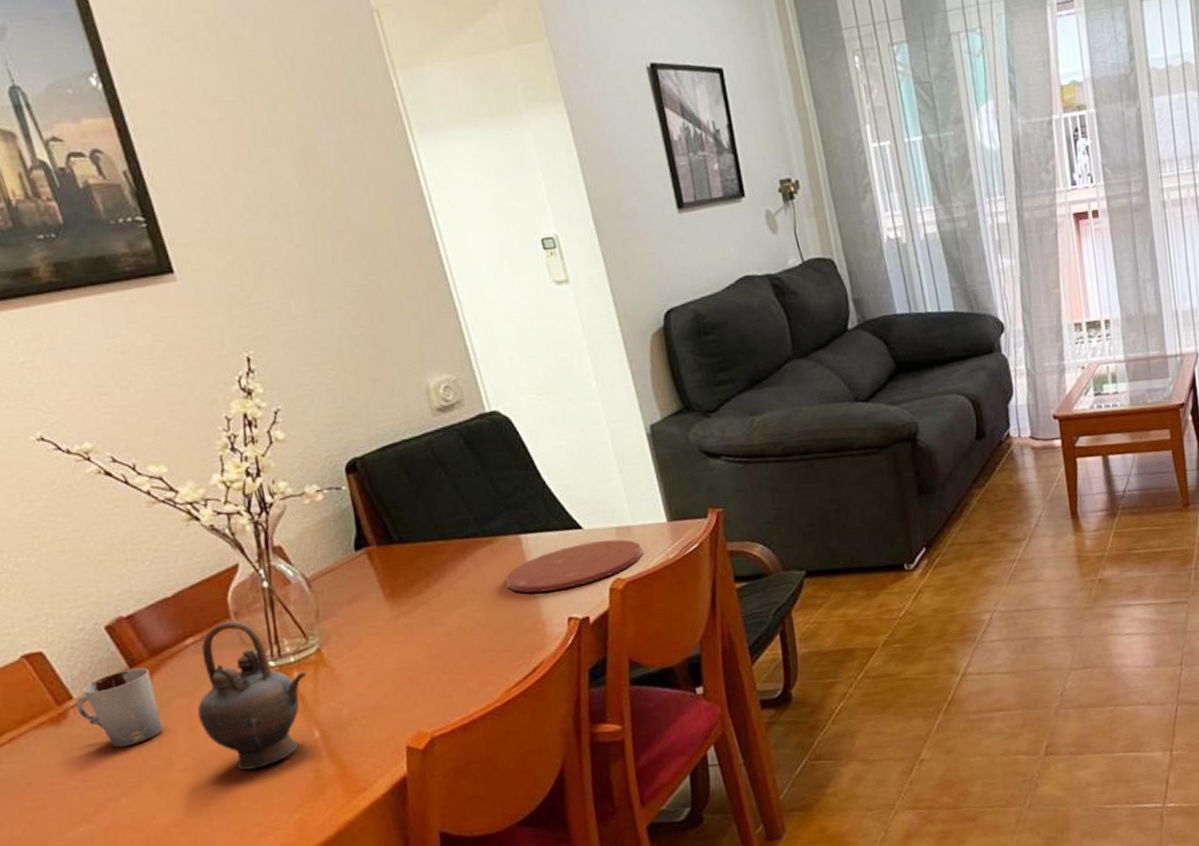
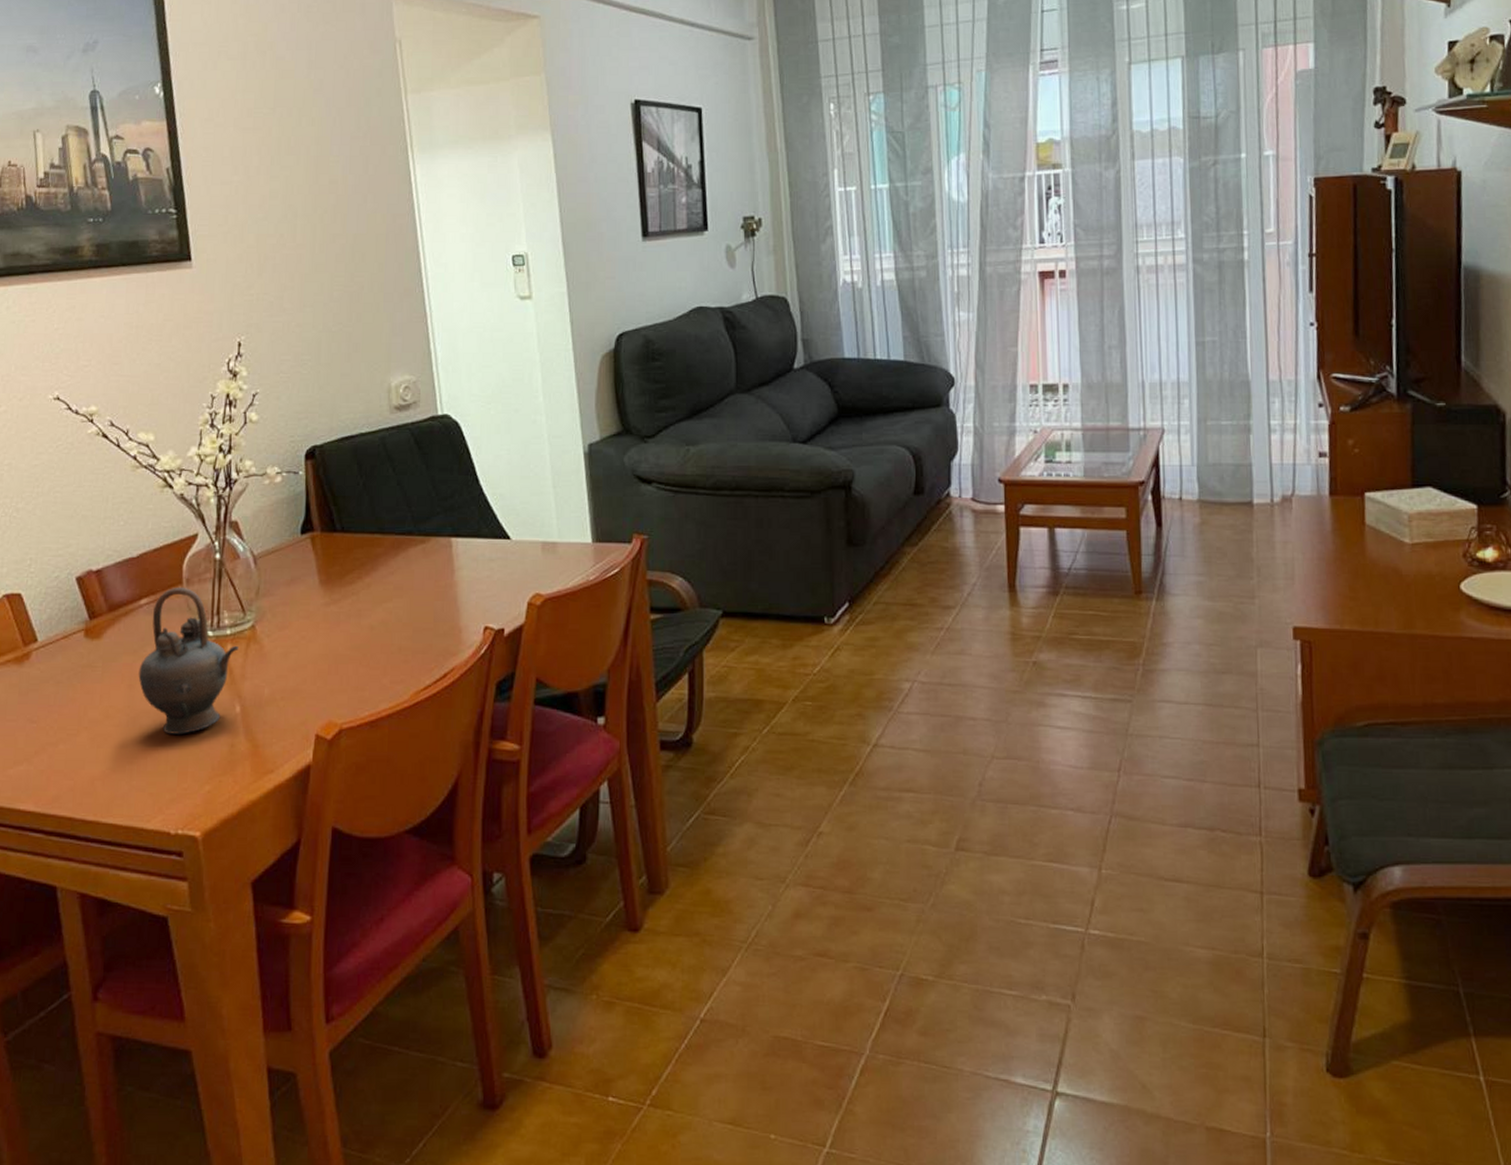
cup: present [76,667,162,748] -> none [39,620,107,694]
plate: present [506,539,643,593] -> none [432,553,565,598]

